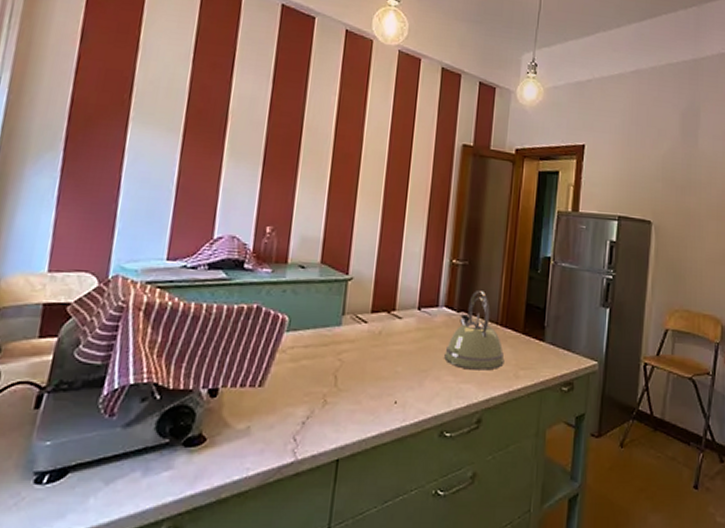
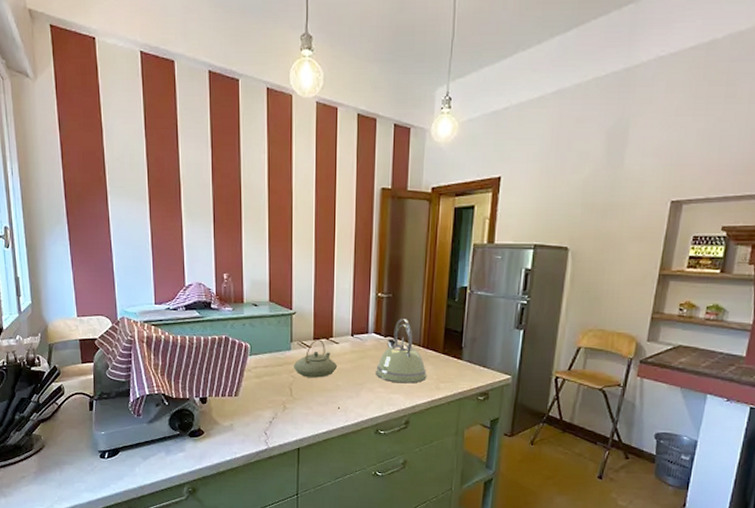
teapot: none [343,312,399,362] -> present [294,339,338,378]

